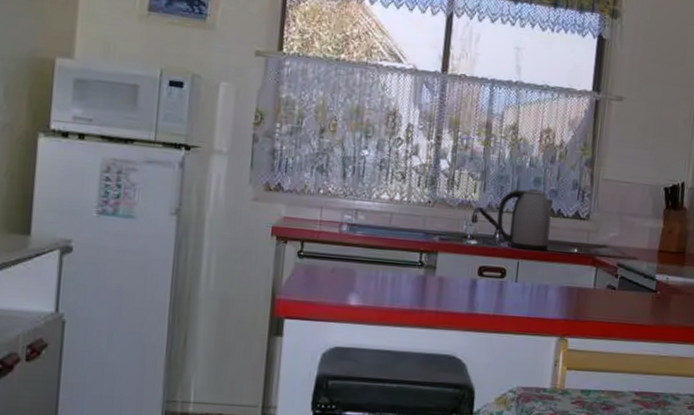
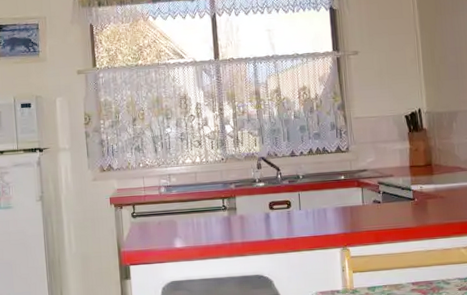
kettle: present [497,189,554,252] -> none [276,135,321,184]

